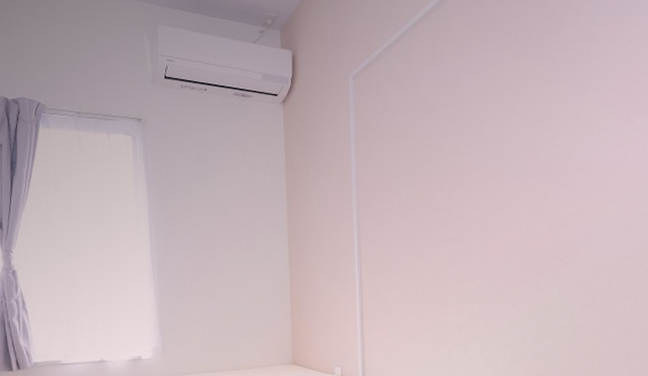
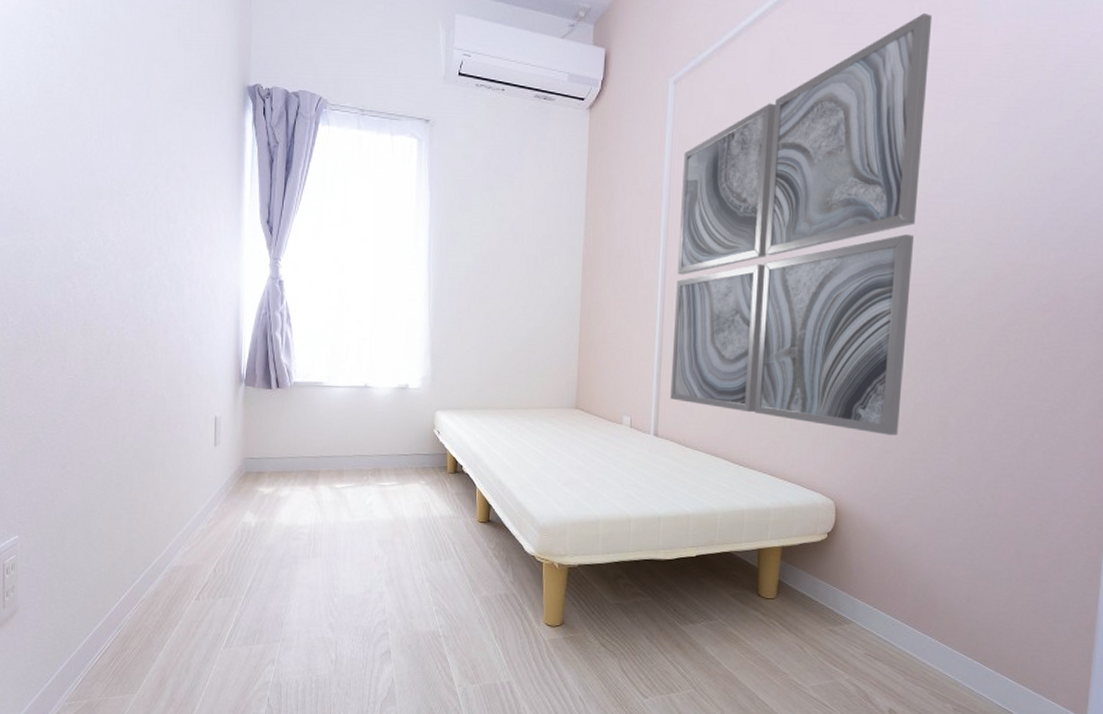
wall art: none [367,13,563,364] -> present [670,12,933,436]

